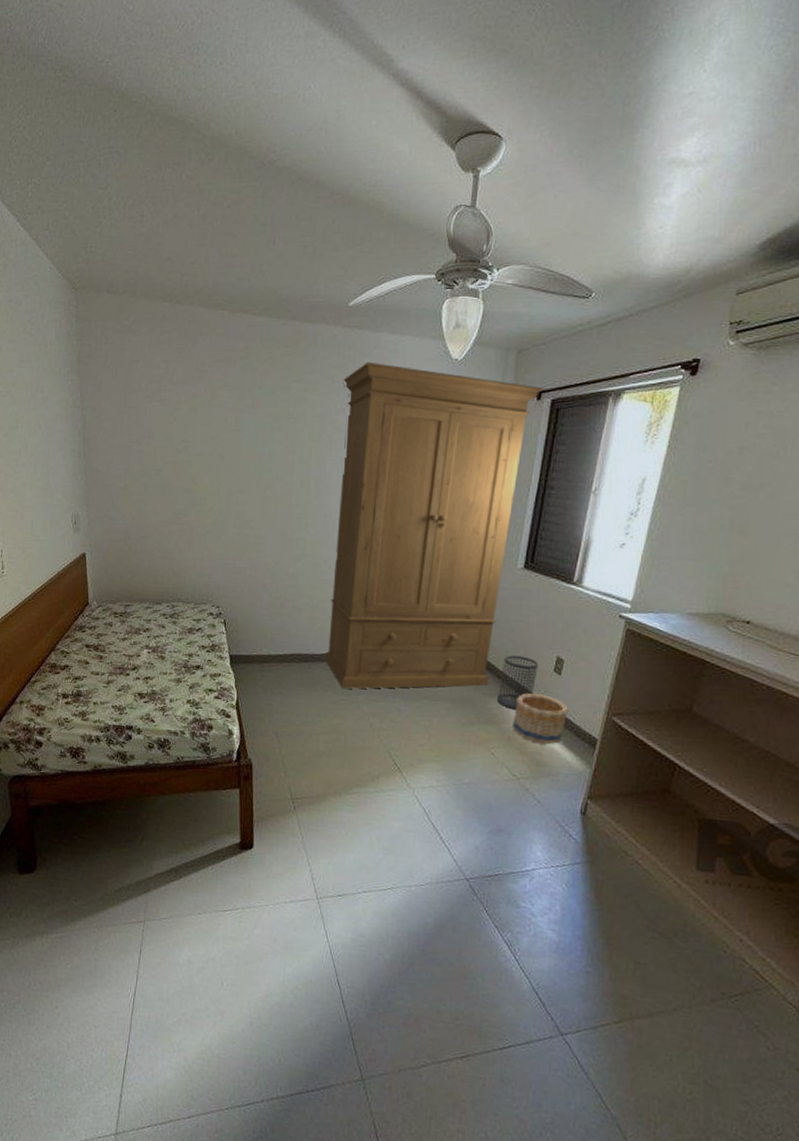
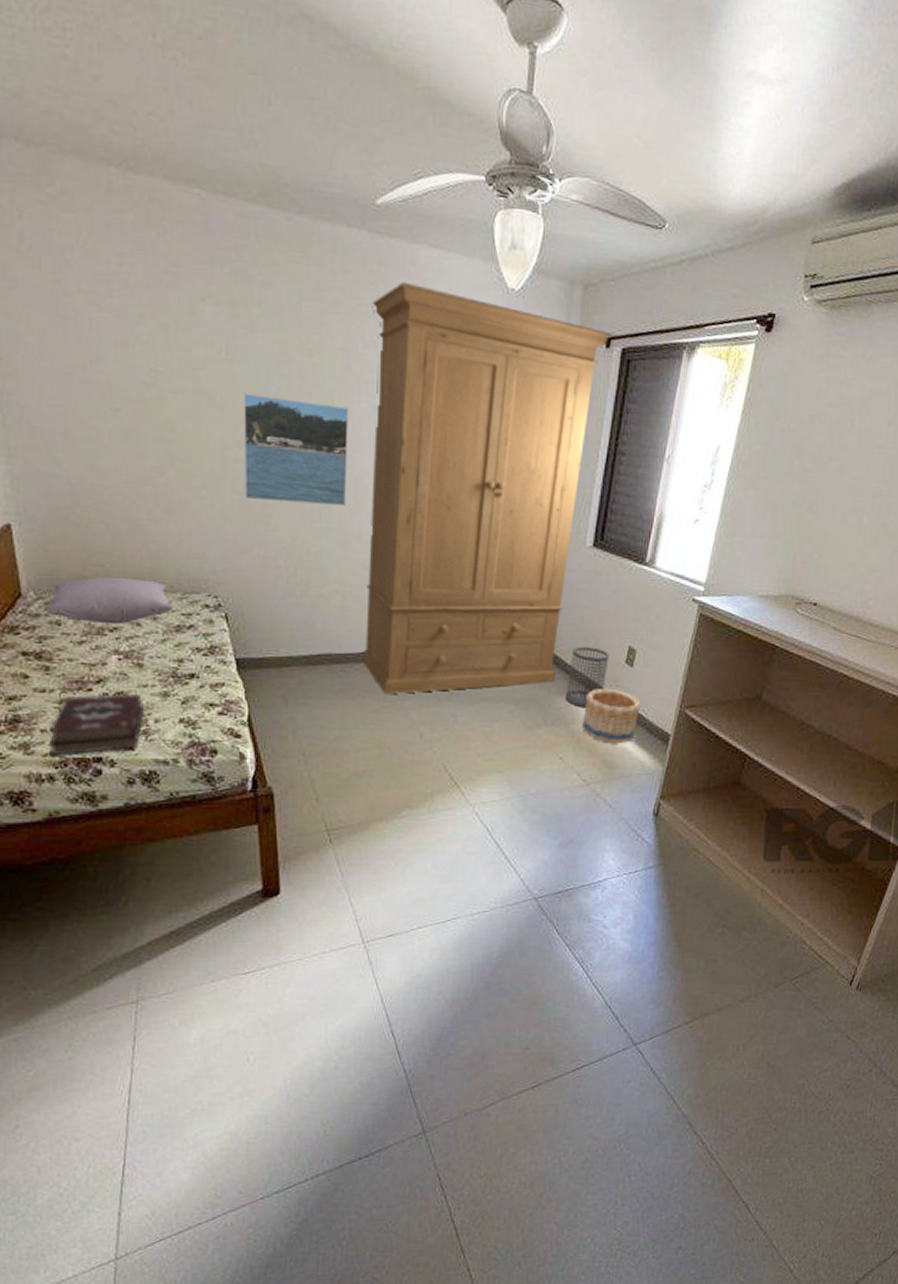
hardback book: none [97,678,163,723] -> present [48,693,144,756]
pillow: none [101,591,188,627] -> present [43,576,174,625]
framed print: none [242,453,322,537] -> present [242,393,348,507]

